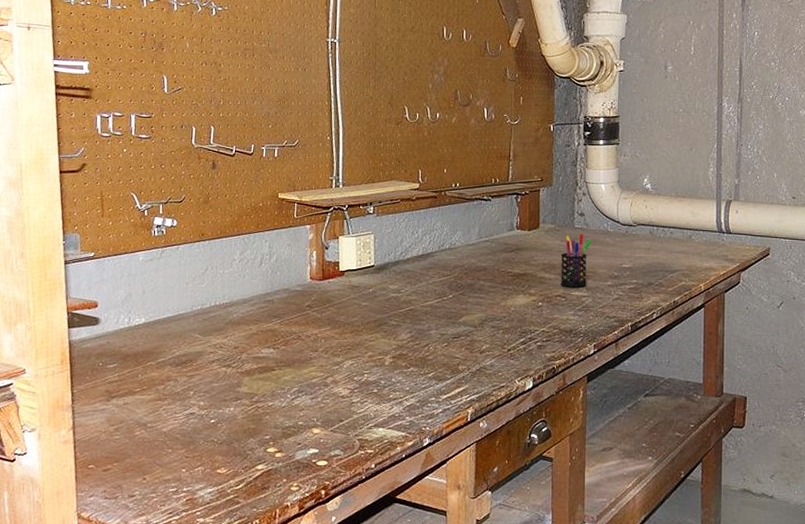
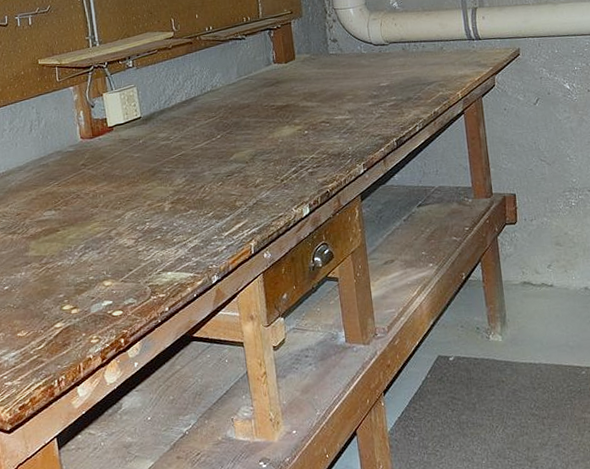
pen holder: present [560,233,592,287] -> none [319,58,348,113]

